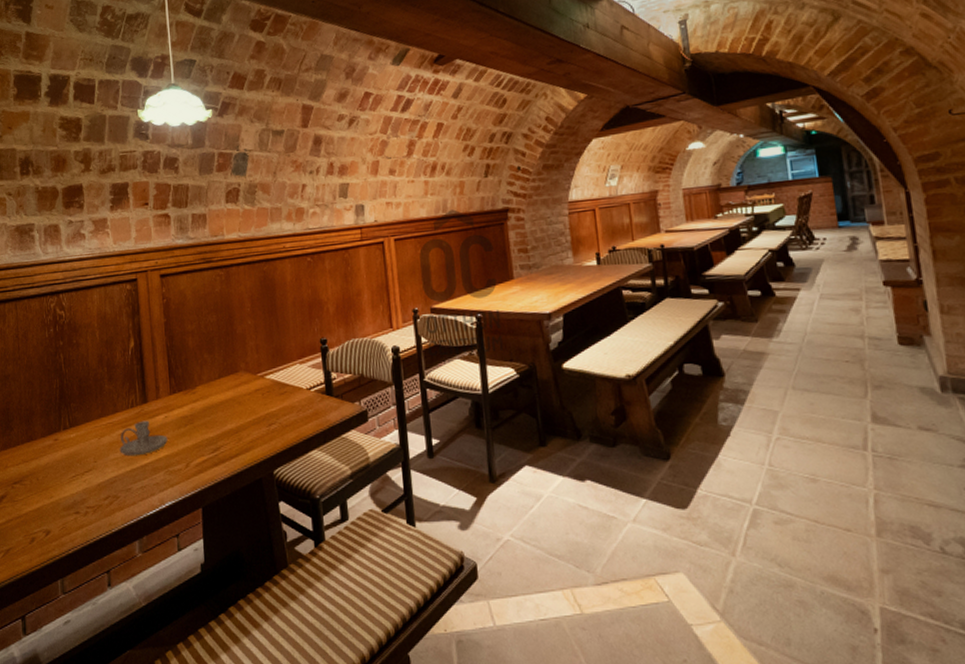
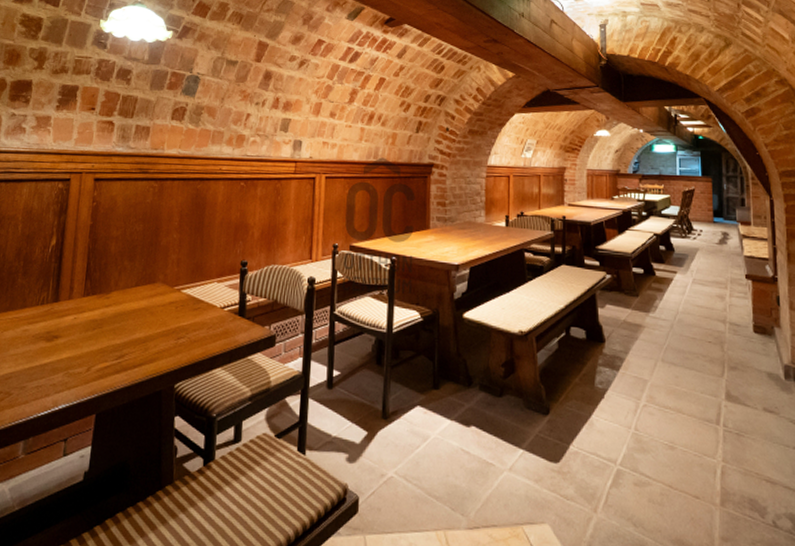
candle holder: present [119,420,168,457] -> none [20,319,73,355]

